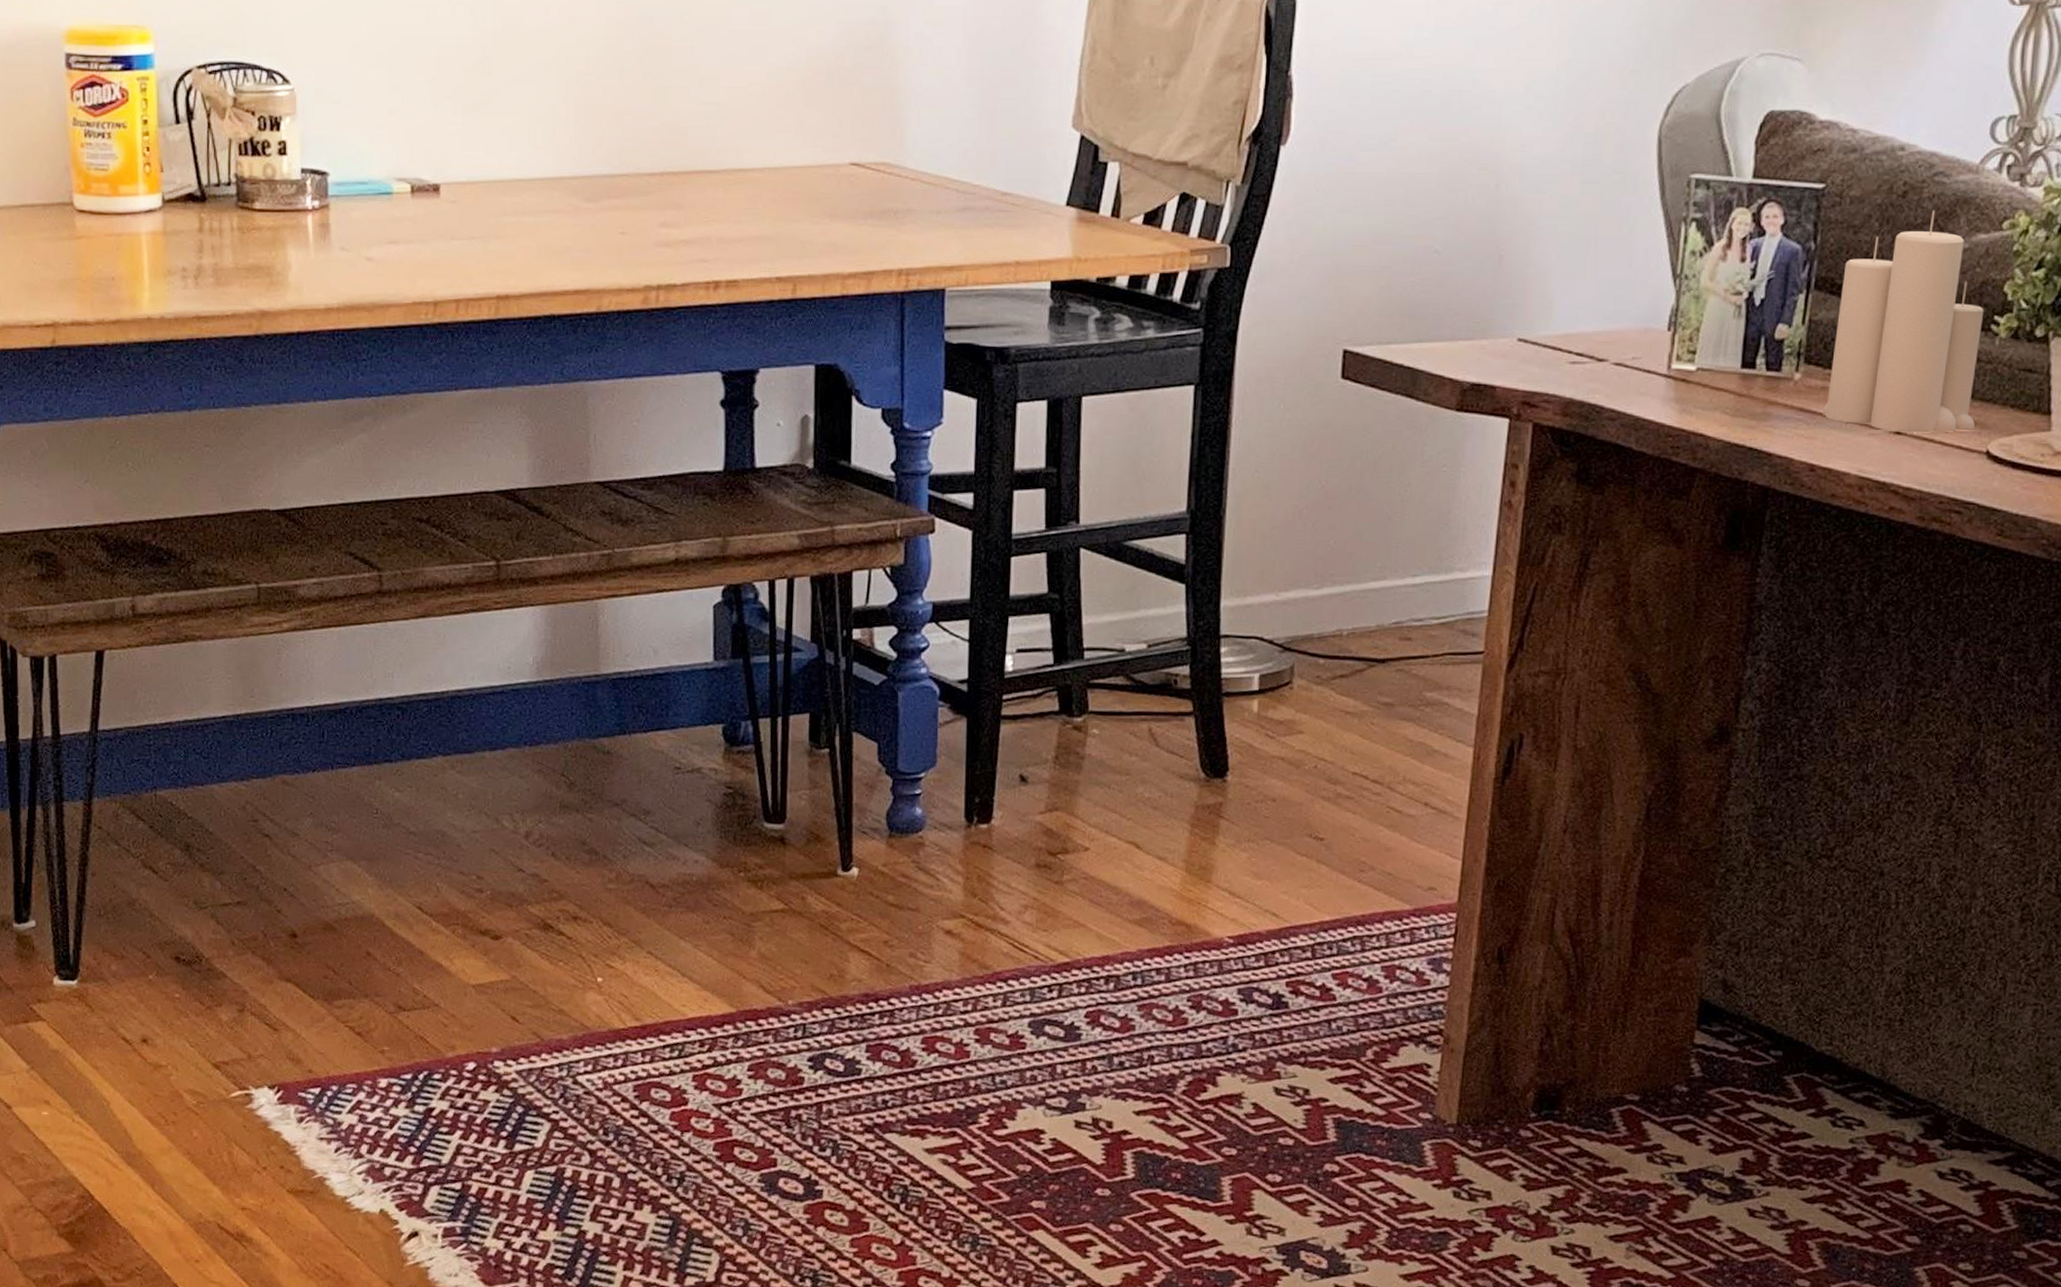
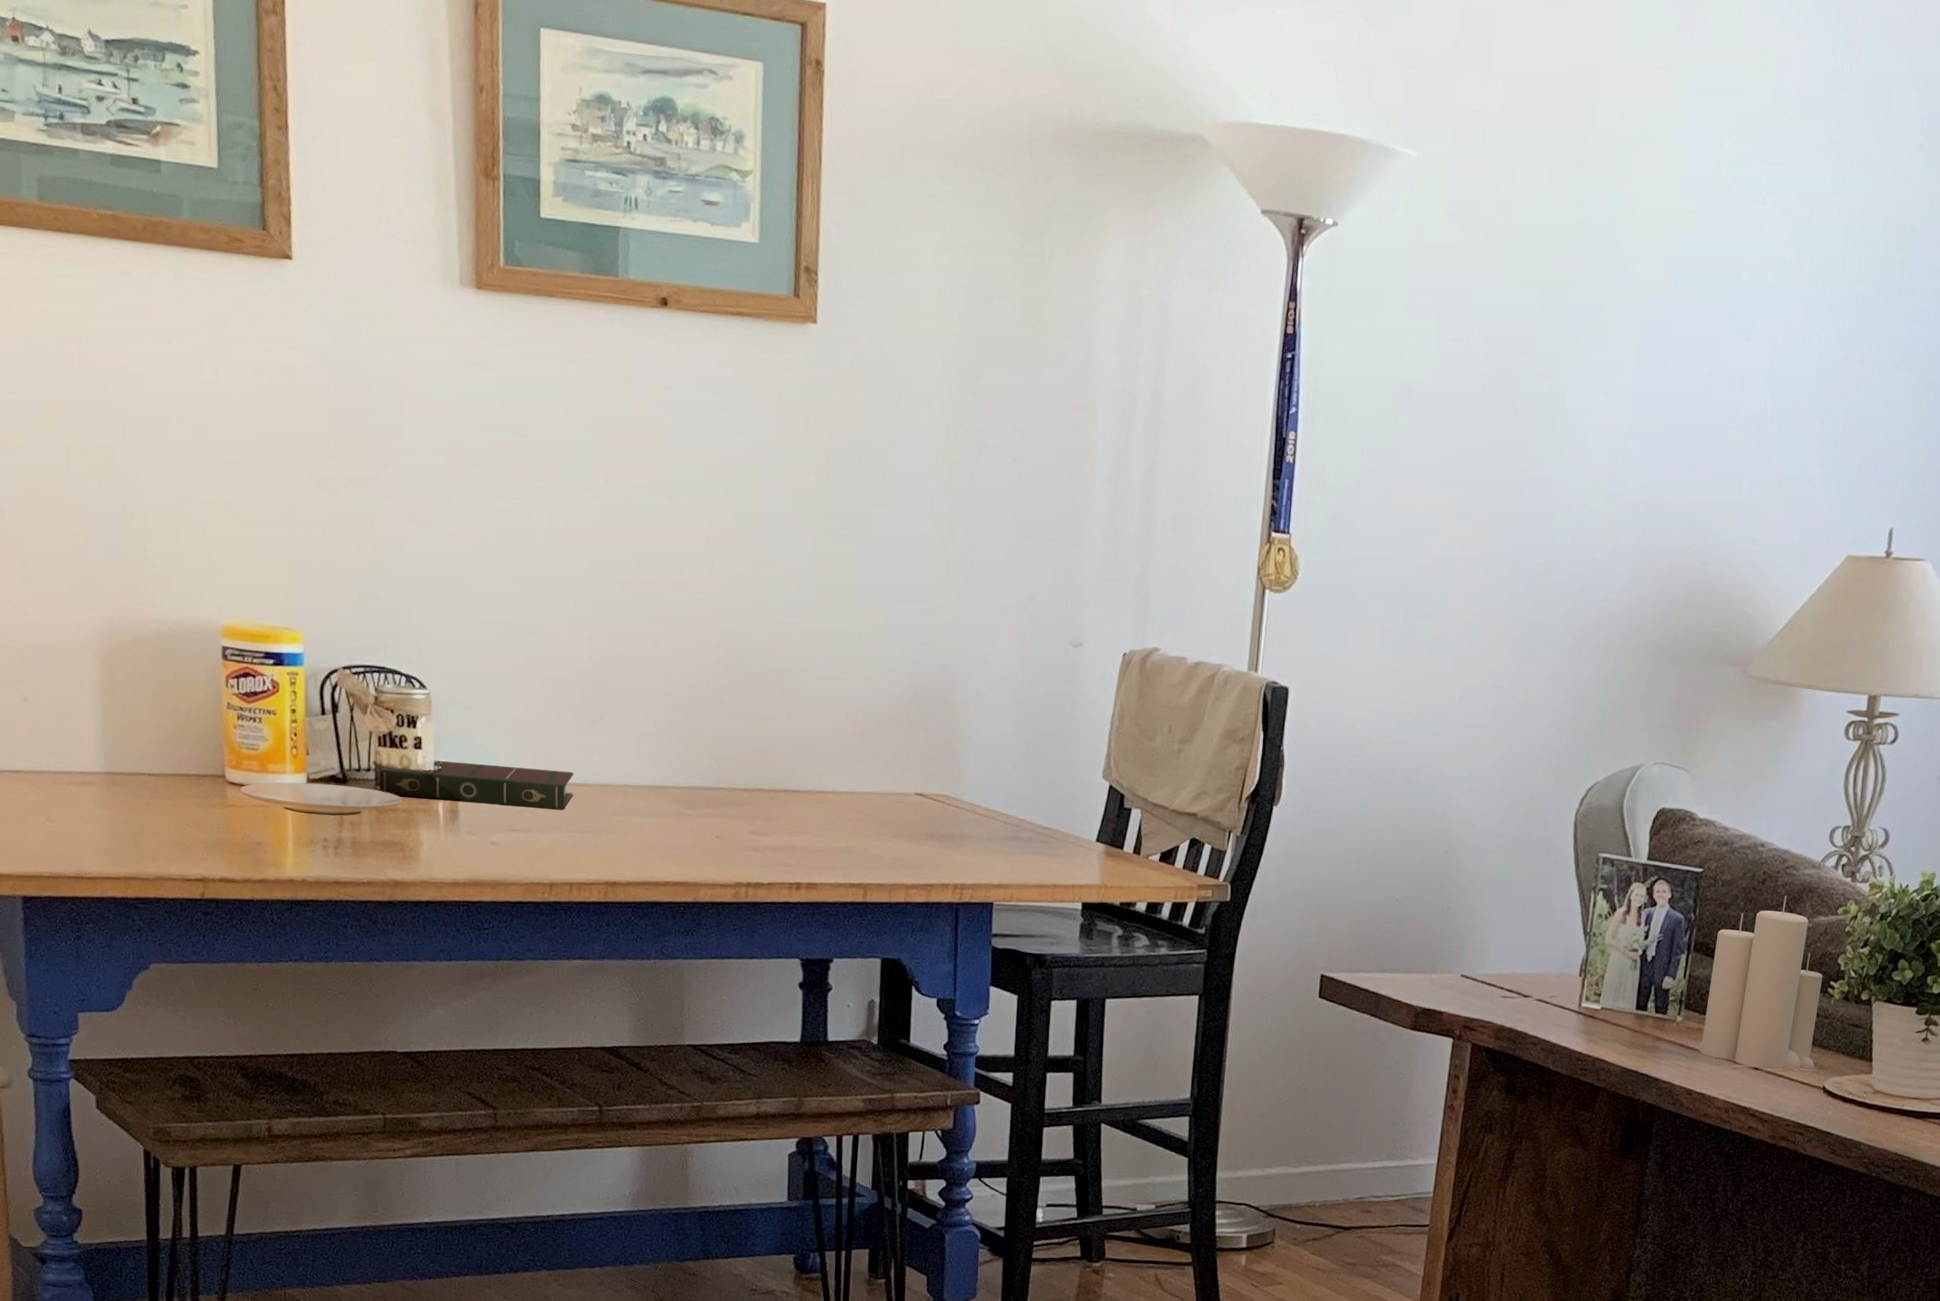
plate: none [90,204,268,241] -> present [240,782,403,816]
book: none [241,166,458,216] -> present [379,760,574,811]

